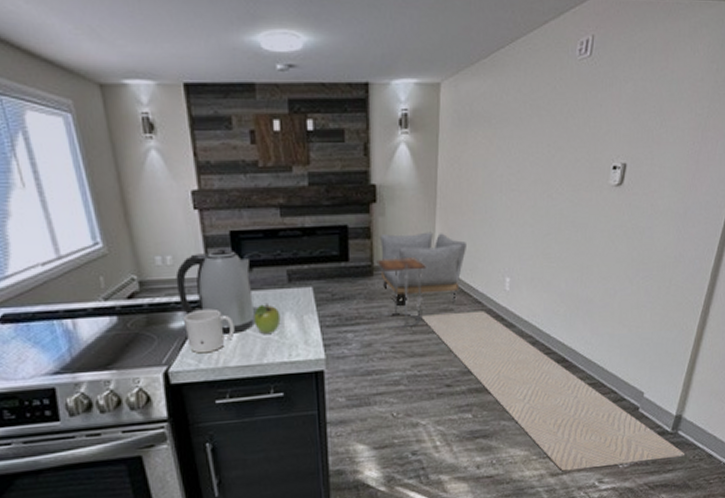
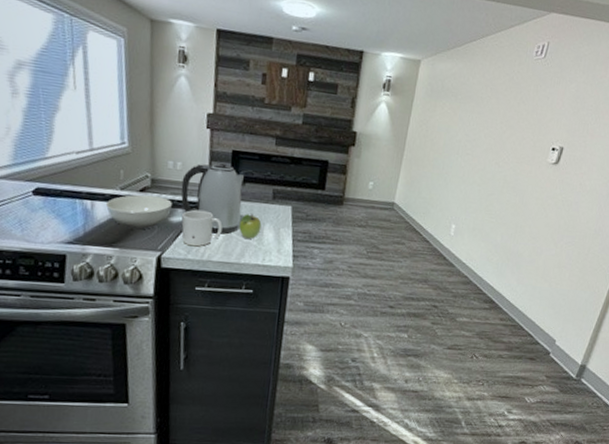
bowl: none [89,301,170,345] -> present [105,194,172,230]
side table: present [376,257,426,329] -> none [341,192,388,253]
armchair: present [380,231,466,307] -> none [349,173,423,239]
rug: present [421,310,686,472] -> none [377,244,586,402]

